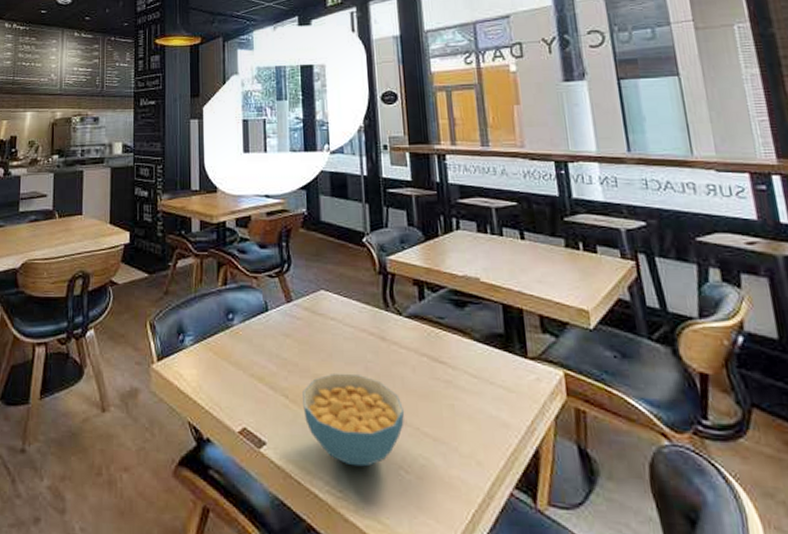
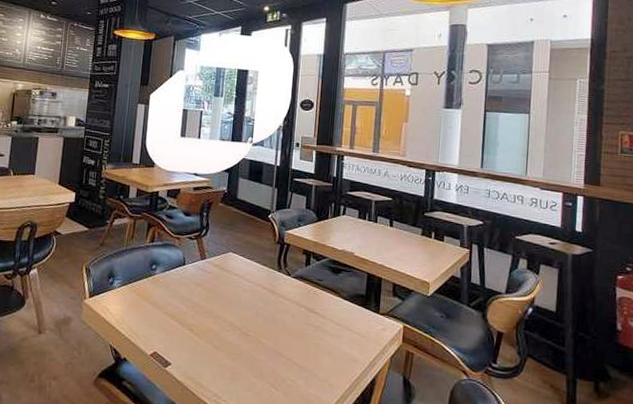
cereal bowl: present [303,373,405,467] -> none [204,315,282,385]

